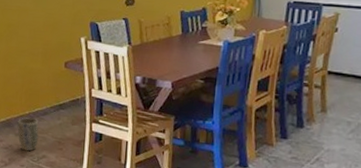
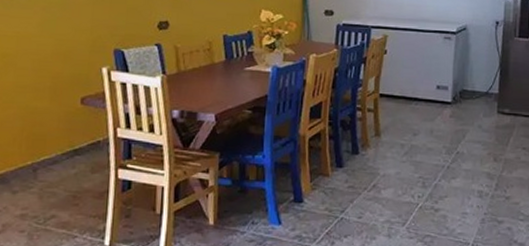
plant pot: present [17,117,39,152] -> none [15,169,46,212]

